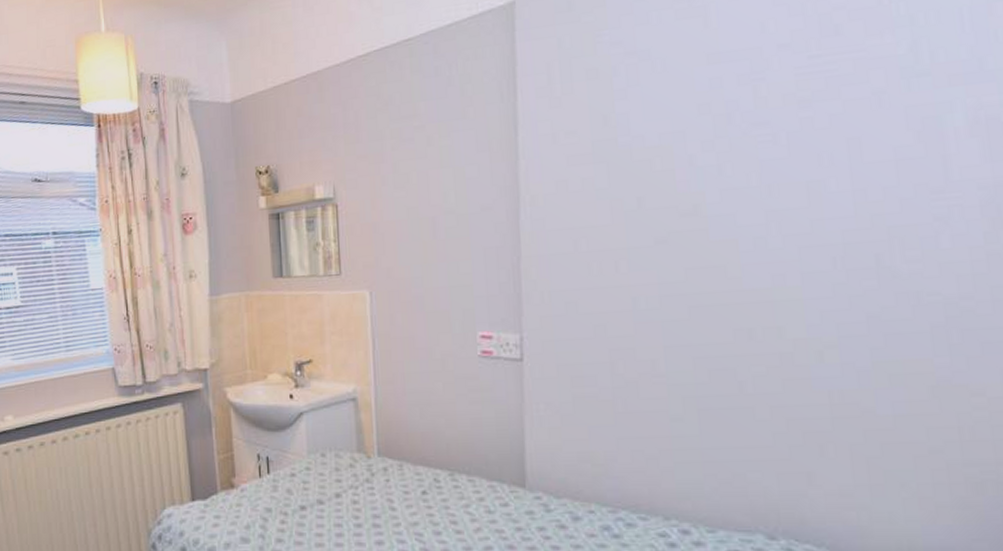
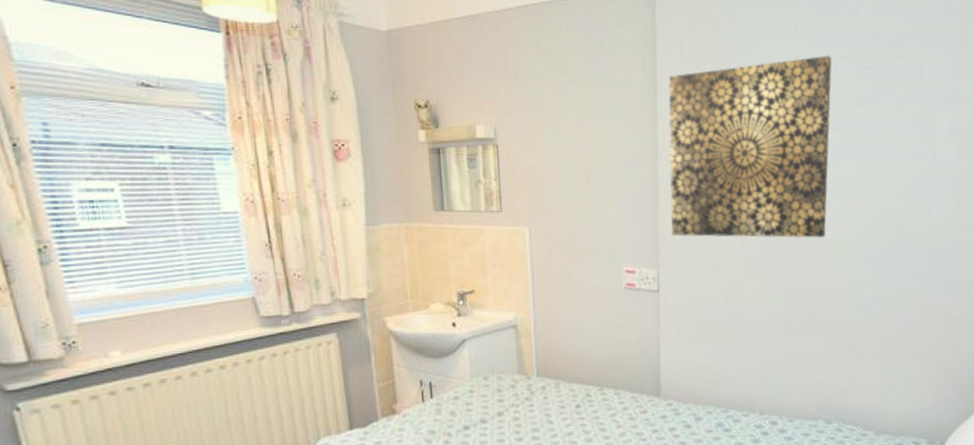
wall art: none [532,48,764,294] -> present [668,55,832,238]

